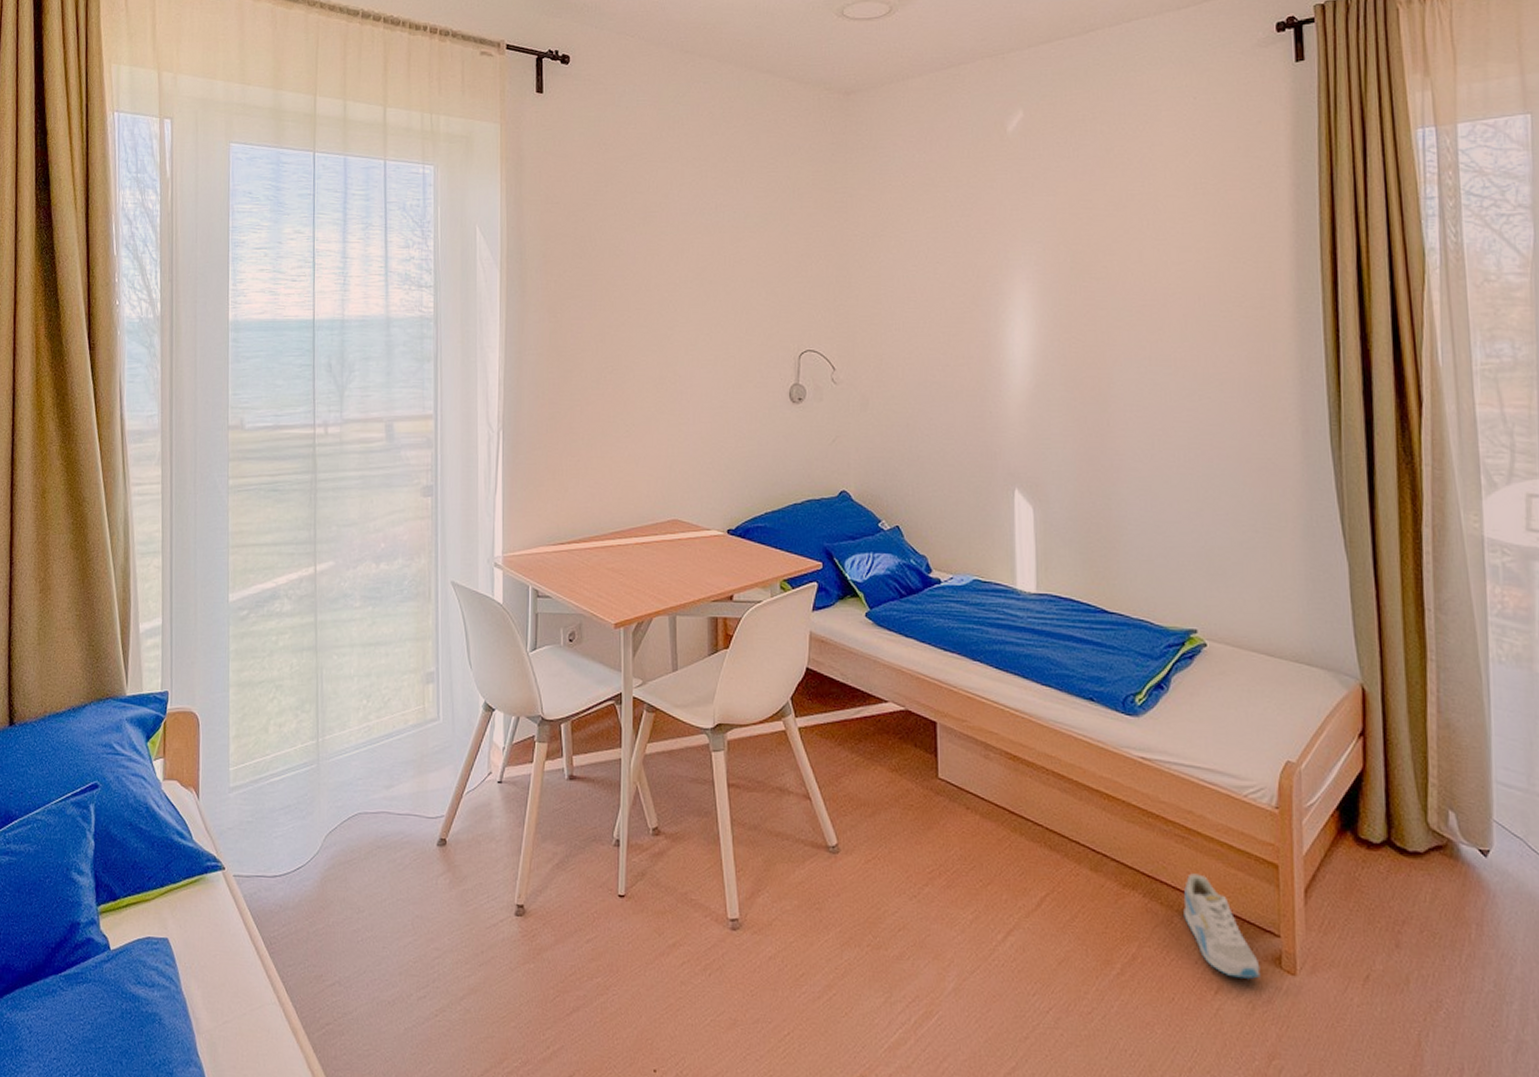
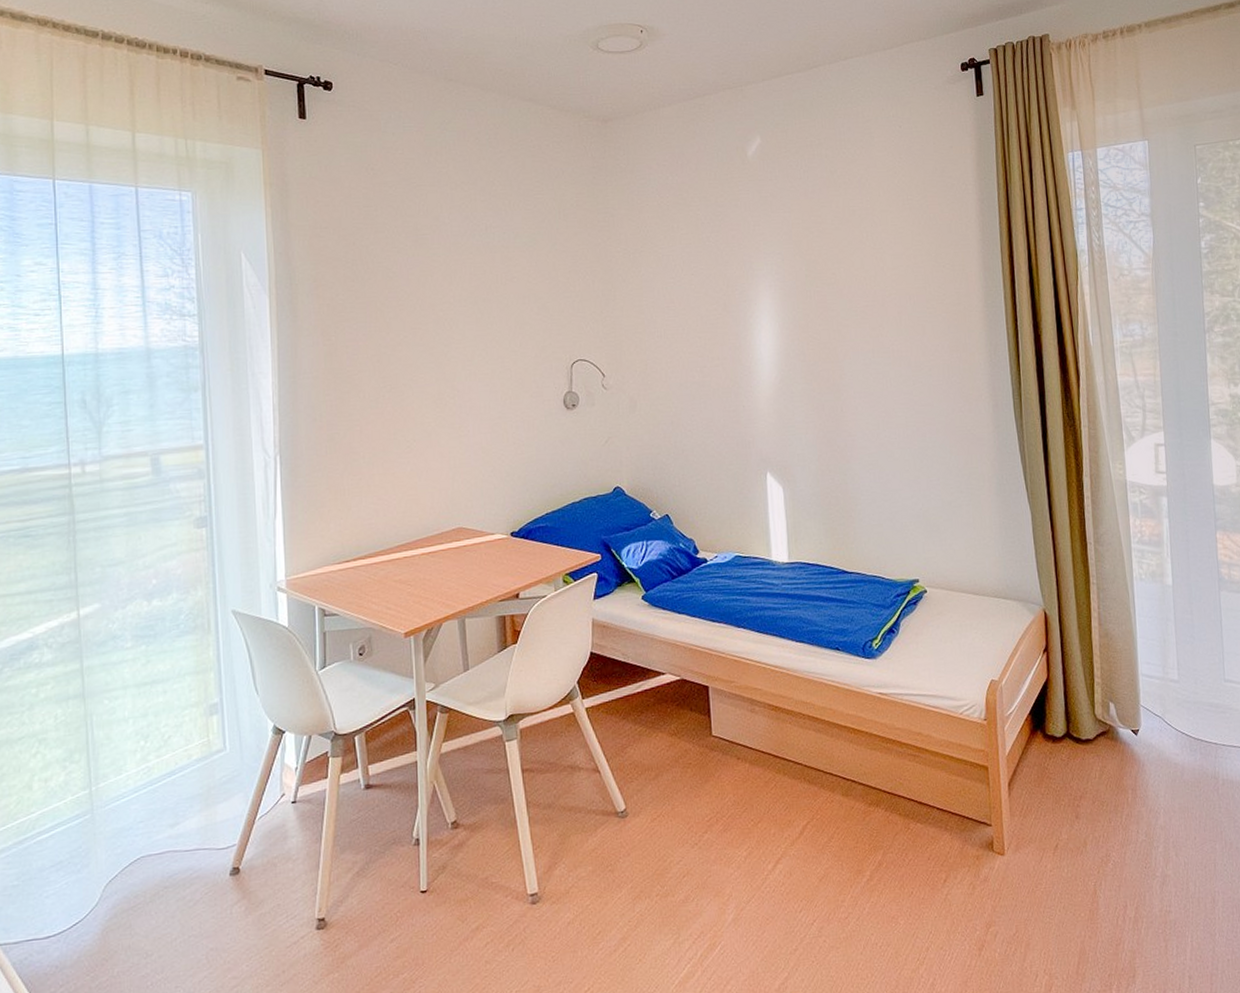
sneaker: present [1183,873,1261,980] -> none [917,784,978,866]

